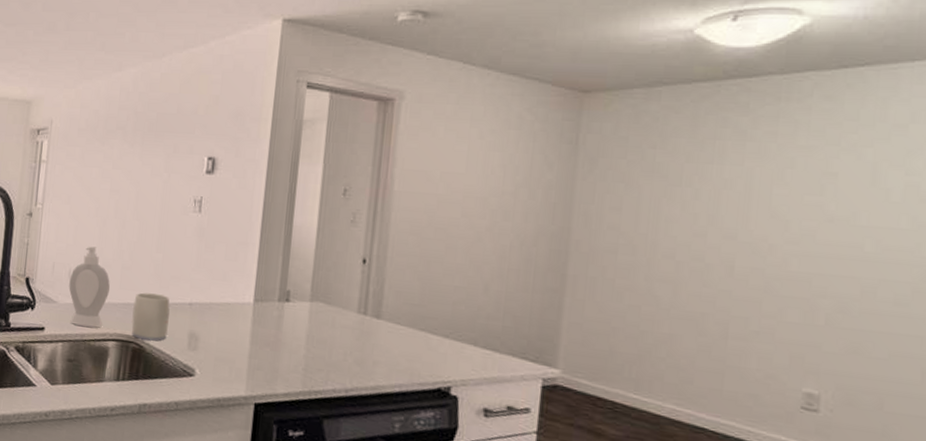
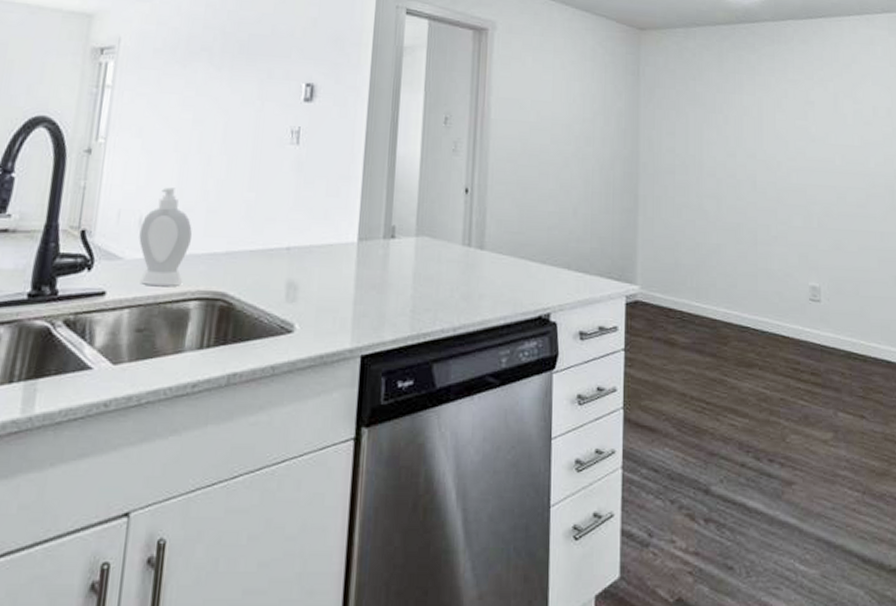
mug: present [131,292,170,341] -> none [218,239,265,296]

